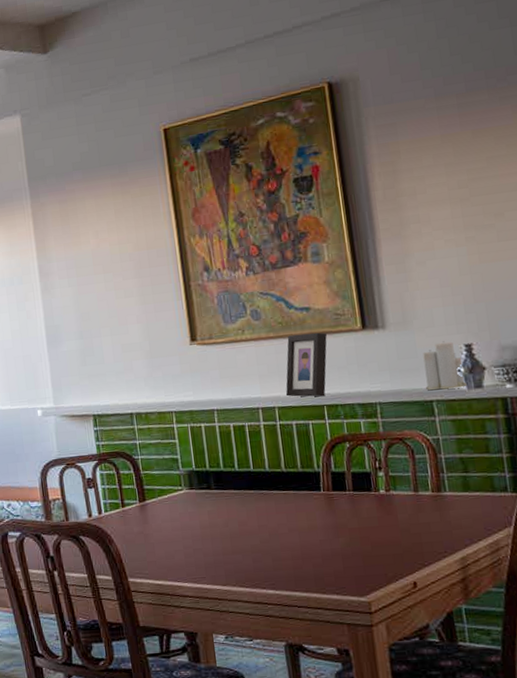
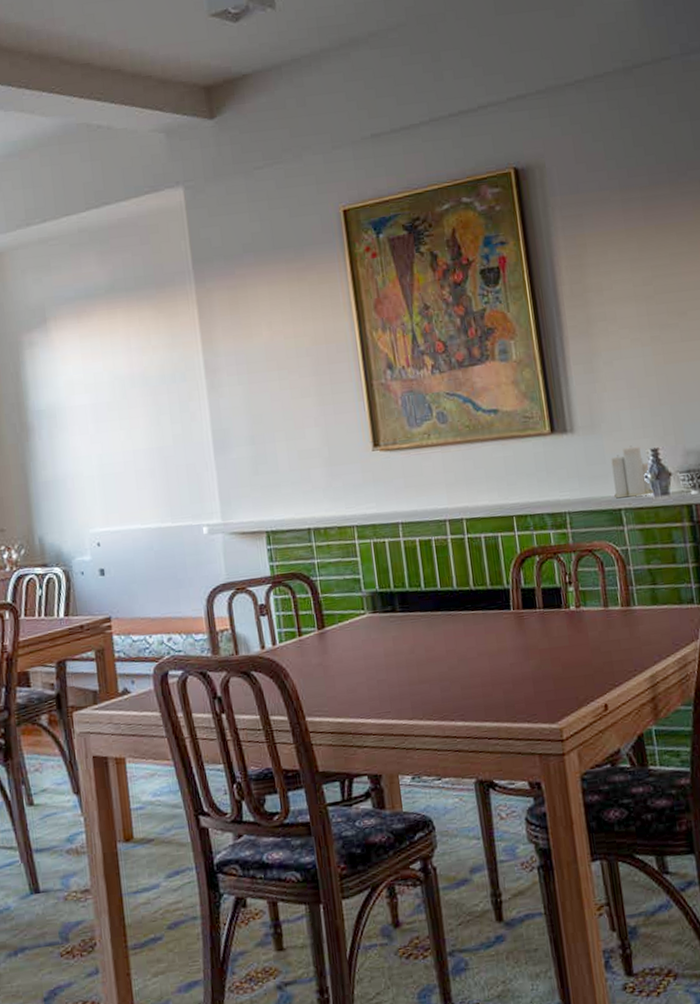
picture frame: present [285,332,327,397] -> none [473,436,516,508]

